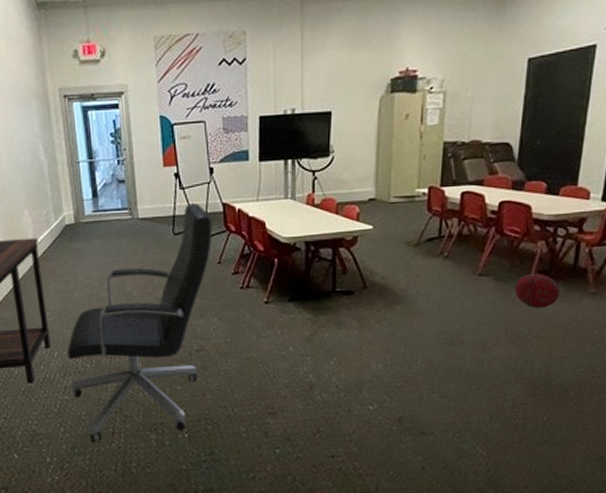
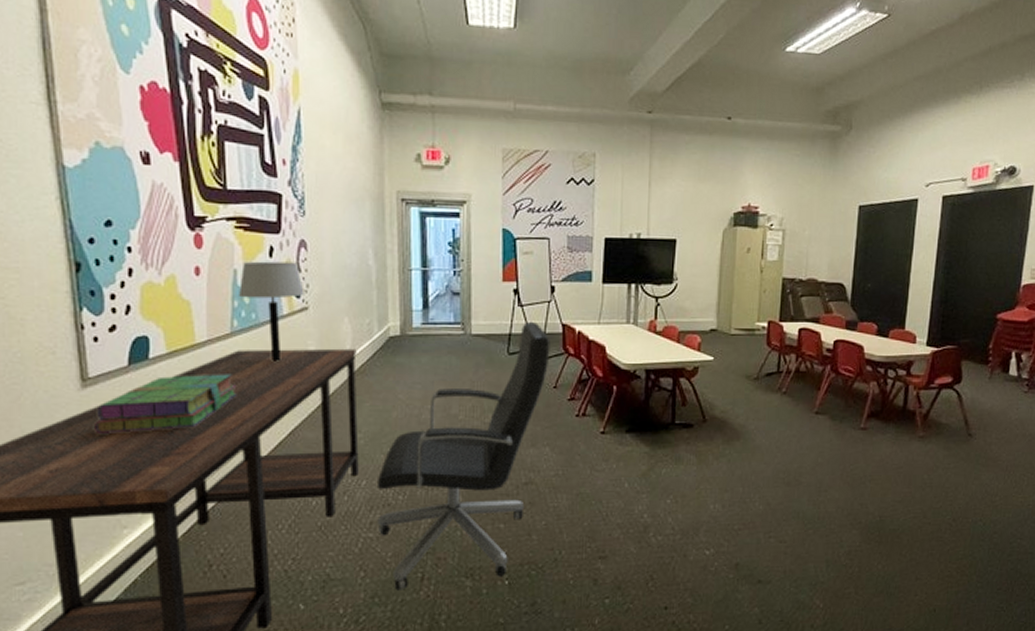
ball: present [515,273,561,309] -> none [849,413,892,450]

